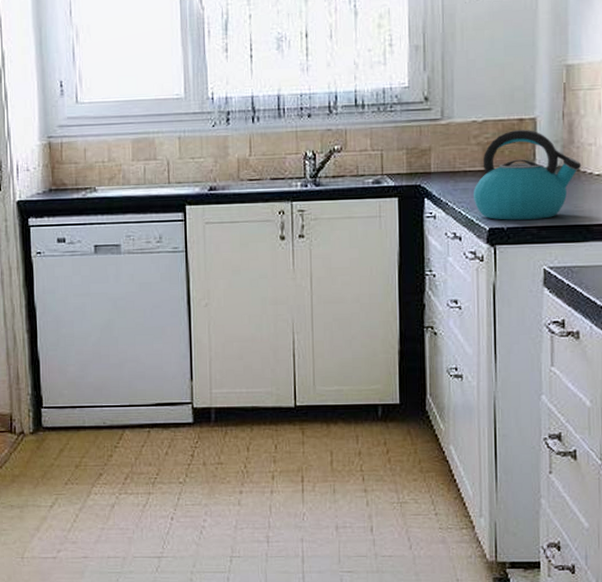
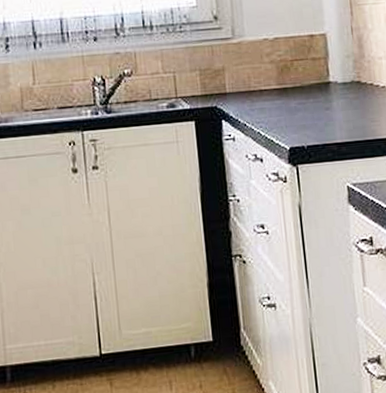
kettle: present [473,129,582,220] -> none [270,45,374,139]

